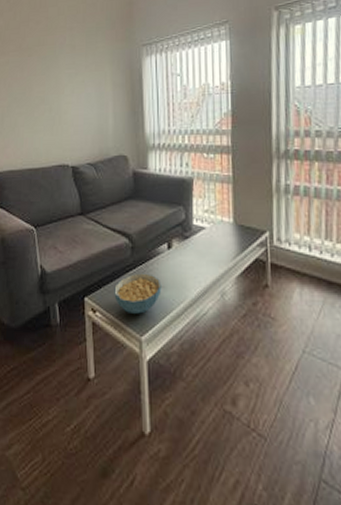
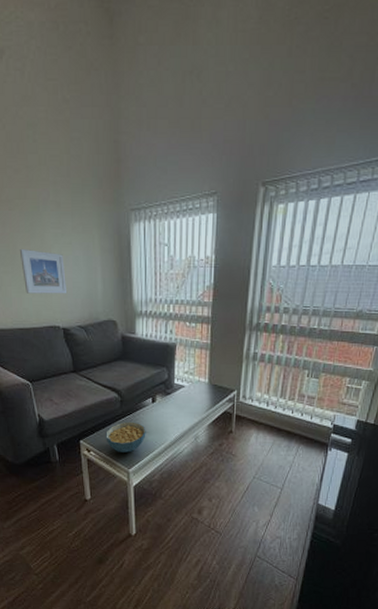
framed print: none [34,90,78,133] -> present [19,249,68,294]

